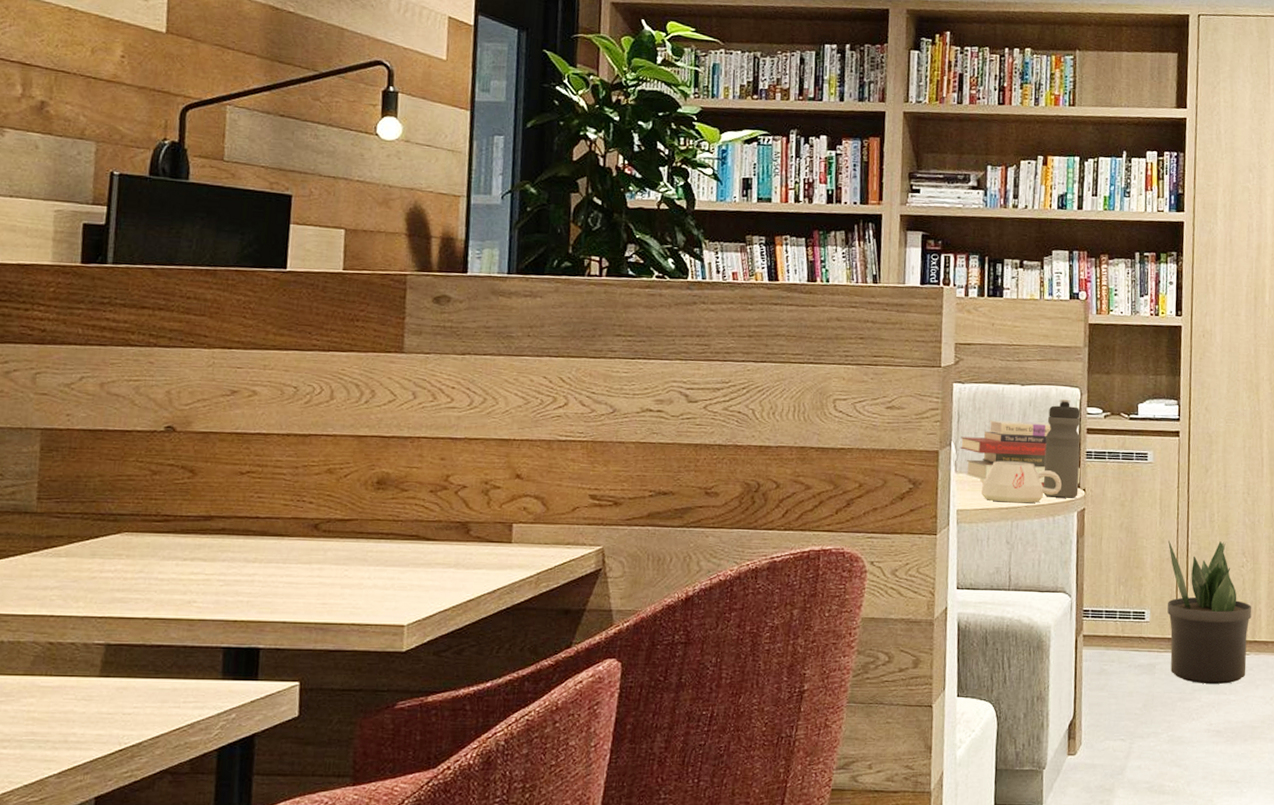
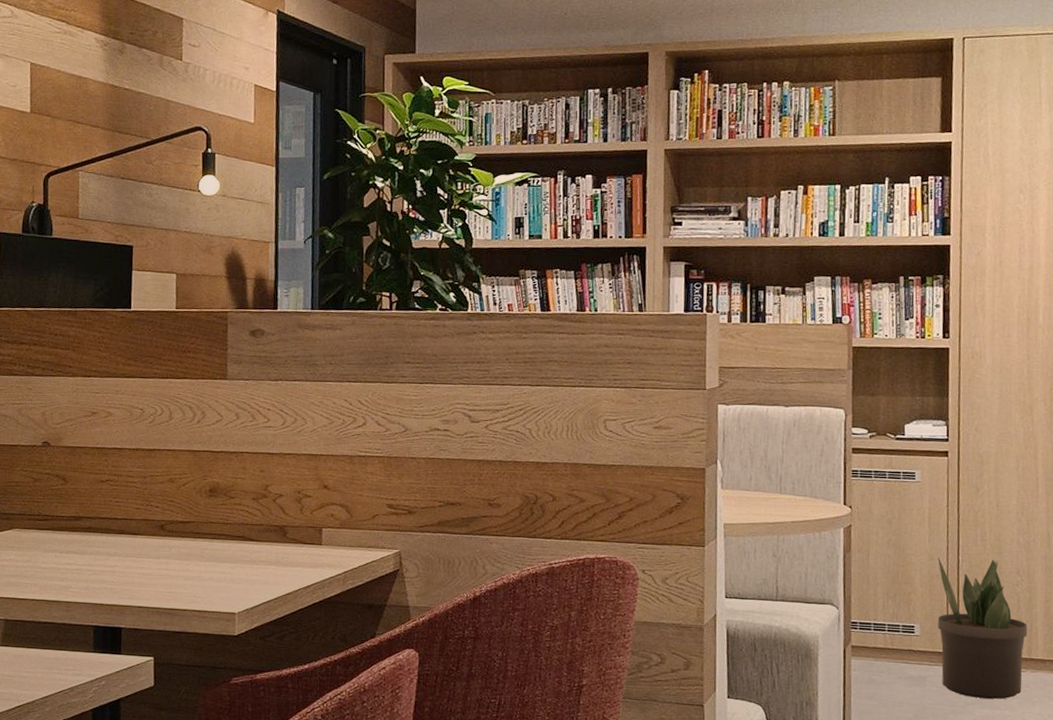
books: present [960,420,1081,487] -> none [725,439,847,504]
cup: present [981,460,1063,504] -> none [748,478,828,519]
water bottle: present [1043,399,1081,498] -> none [808,420,846,515]

